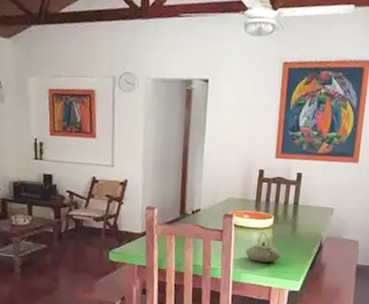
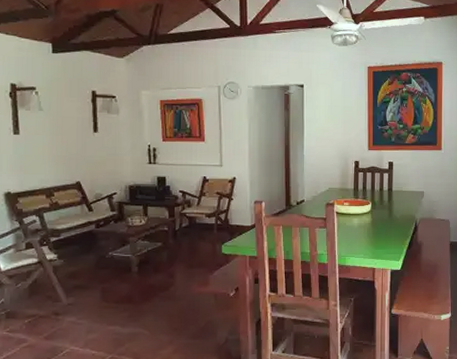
teapot: present [245,232,281,263] -> none [348,217,381,246]

